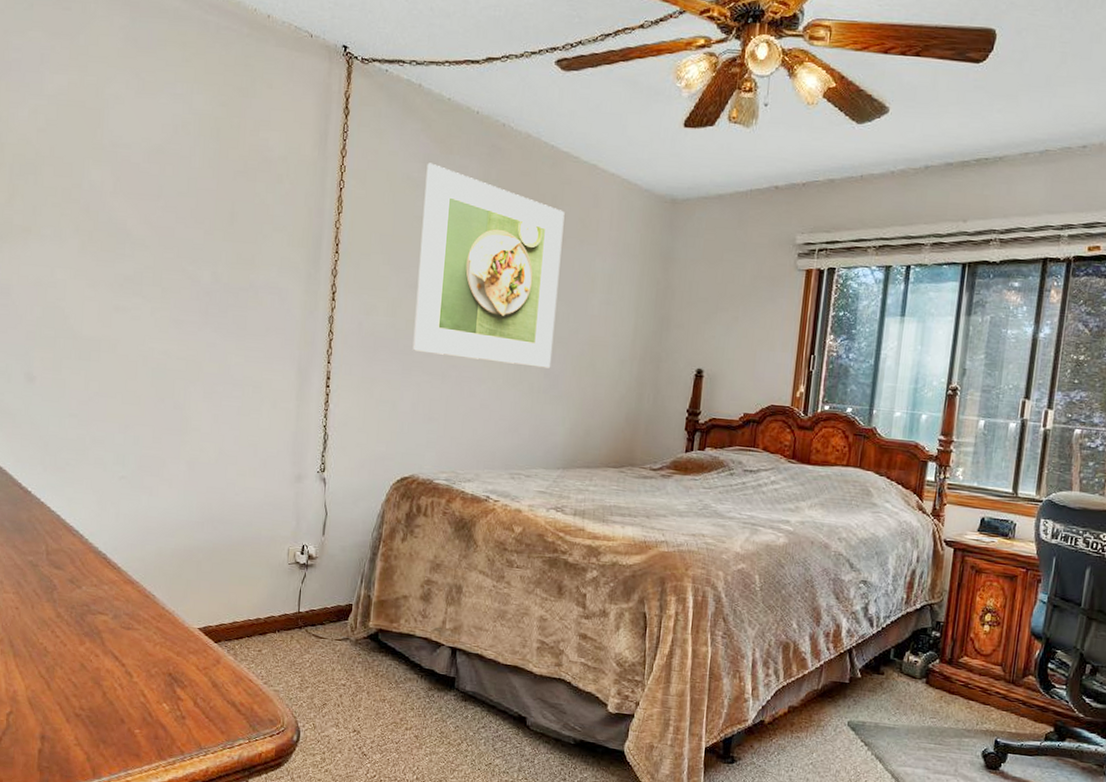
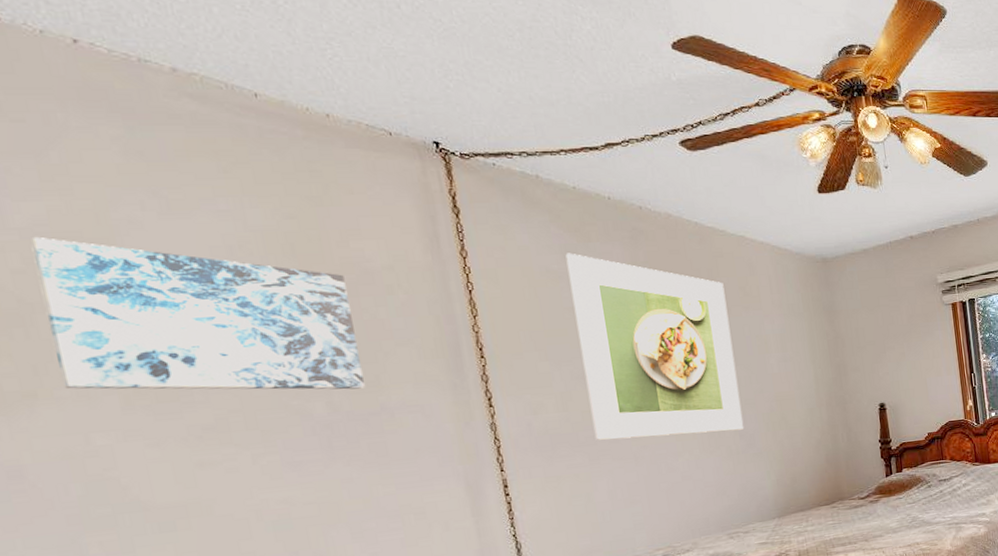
wall art: none [48,103,249,265] -> present [30,236,365,390]

